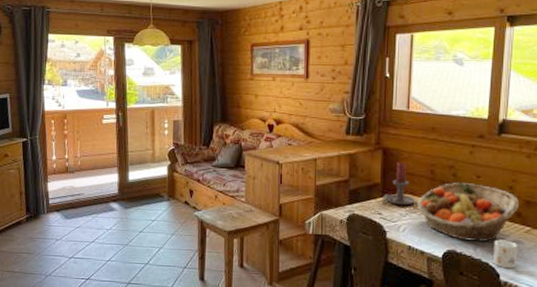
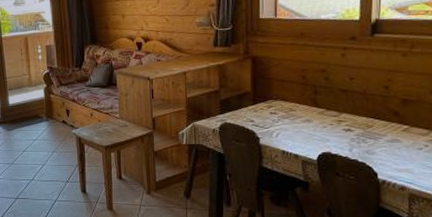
candle holder: present [382,162,415,206] -> none [254,70,287,112]
fruit basket: present [416,183,519,242] -> none [288,86,395,143]
mug: present [493,239,518,269] -> none [370,139,396,168]

